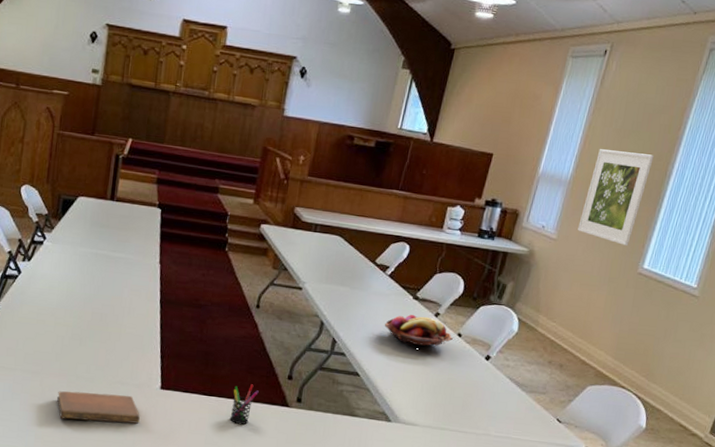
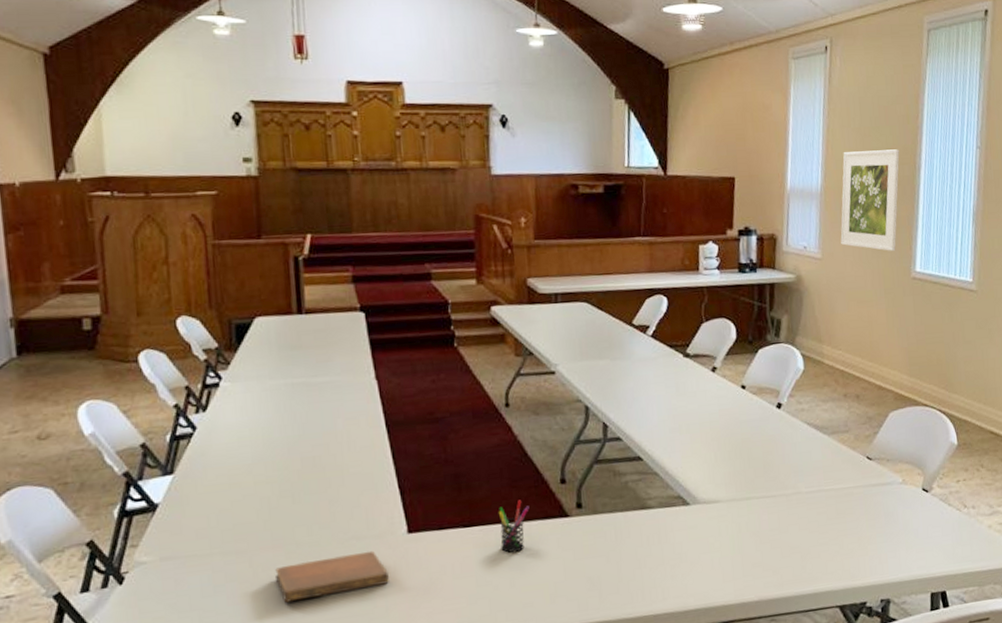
fruit basket: present [384,315,454,348] -> none [658,374,738,411]

